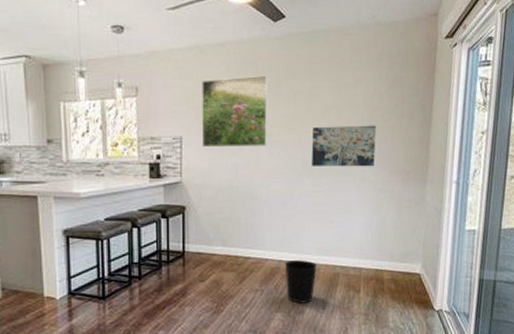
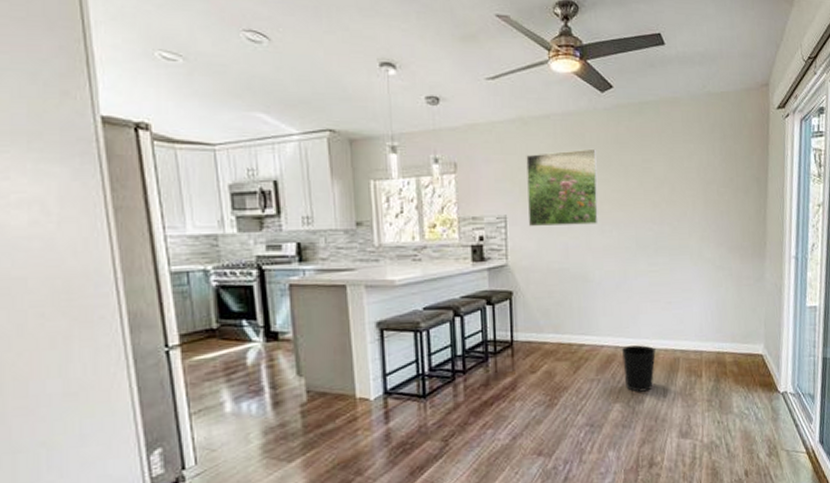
wall art: present [311,125,376,167] -> none [645,199,712,245]

